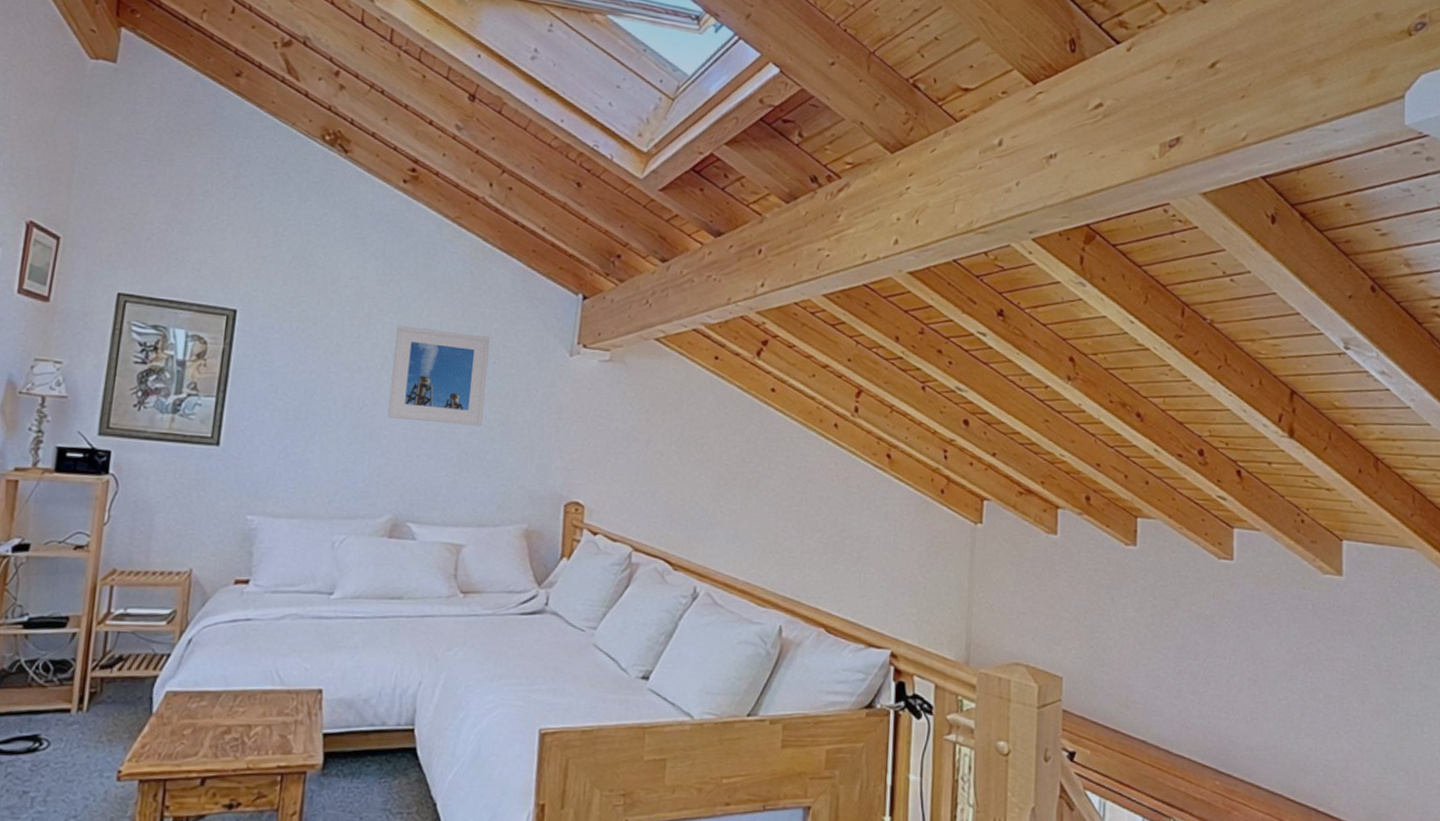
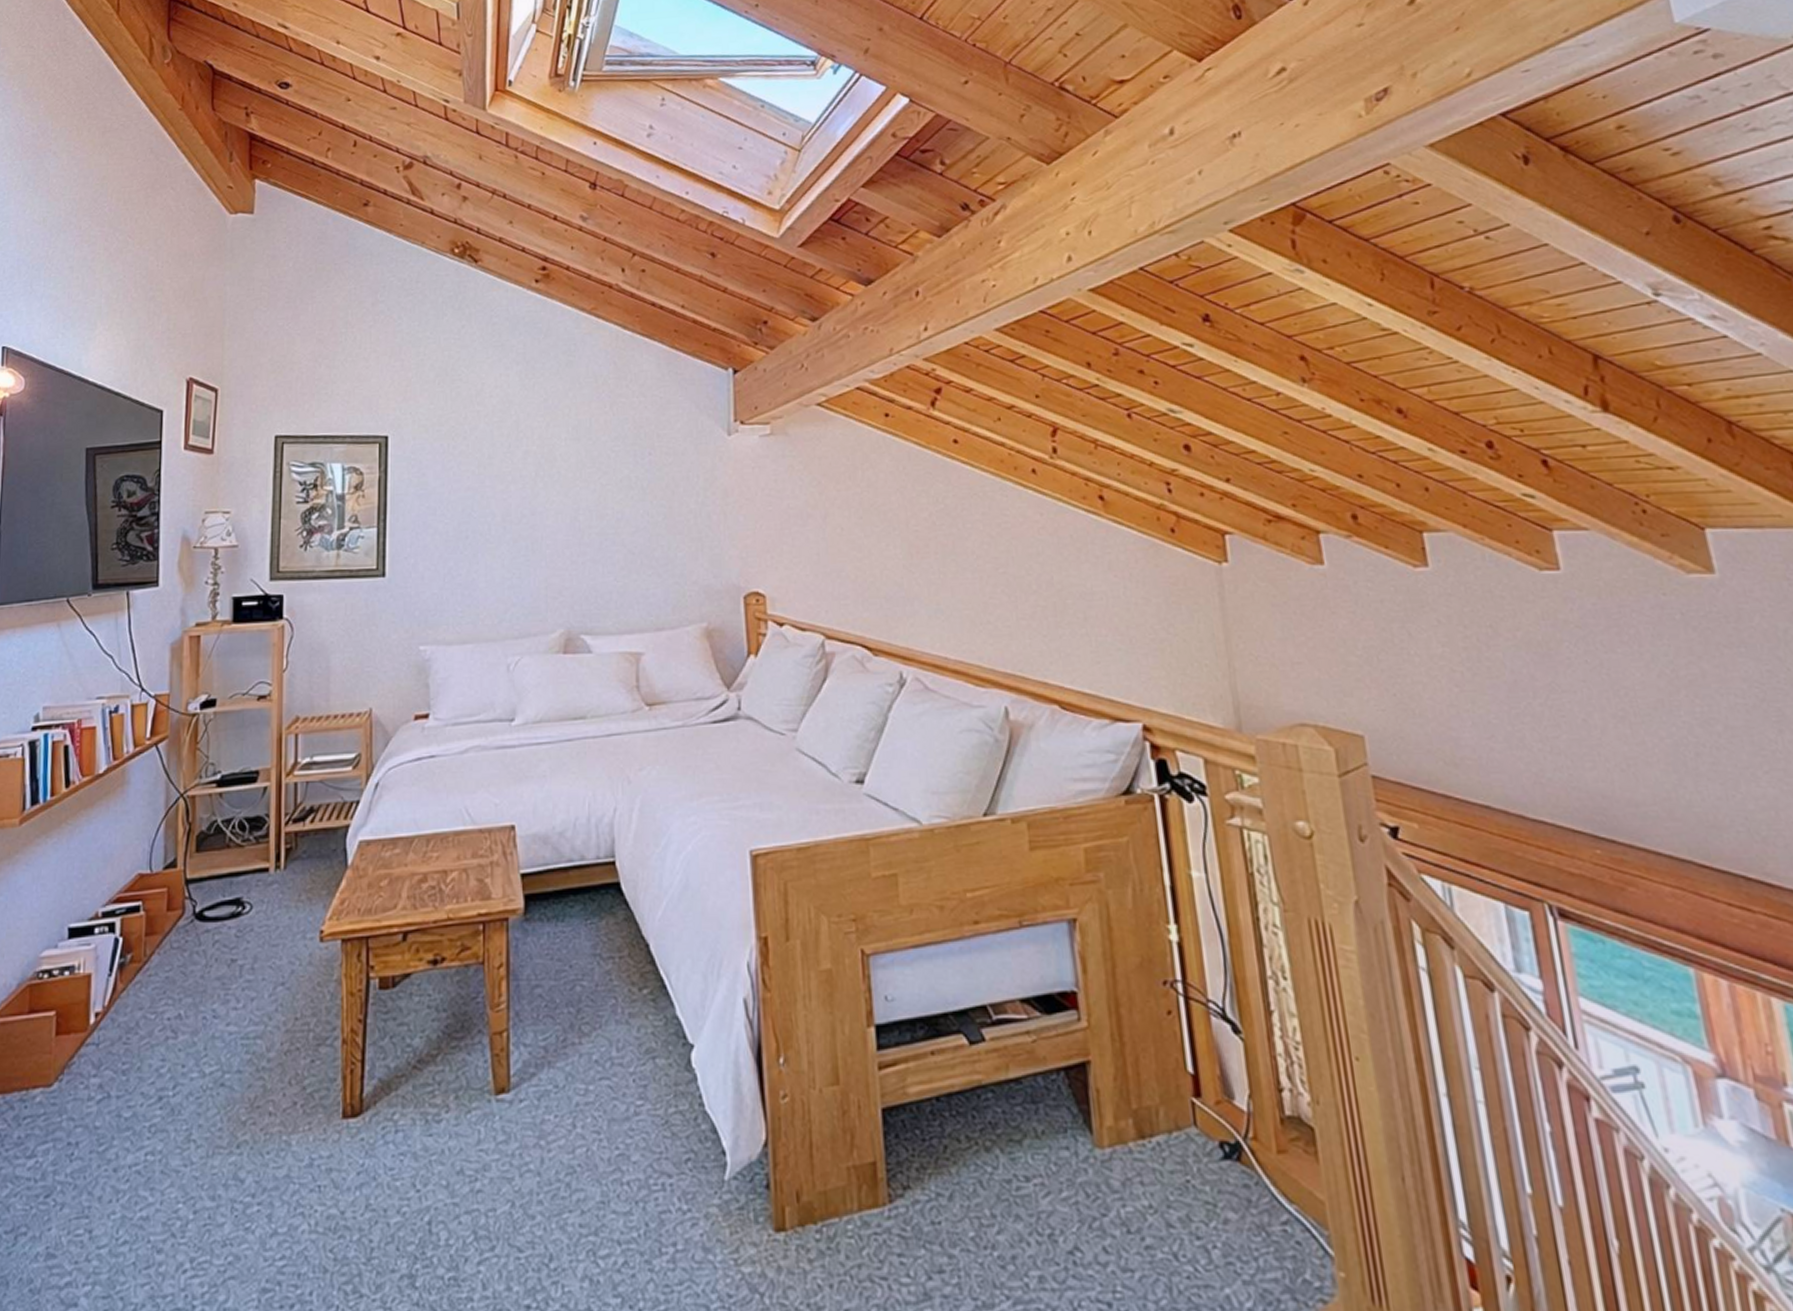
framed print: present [387,325,491,426] -> none [546,427,645,526]

